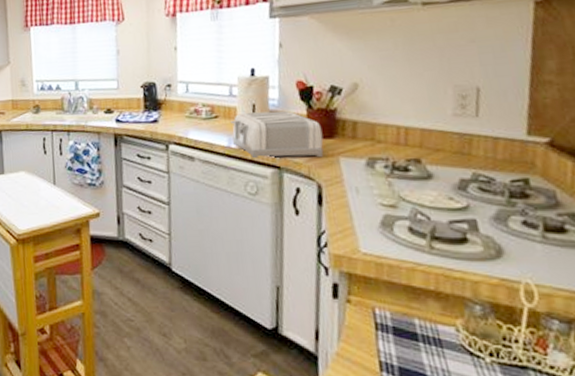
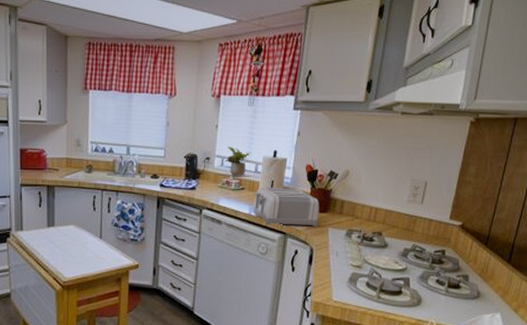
potted plant: none [189,69,222,103] -> present [224,146,251,176]

